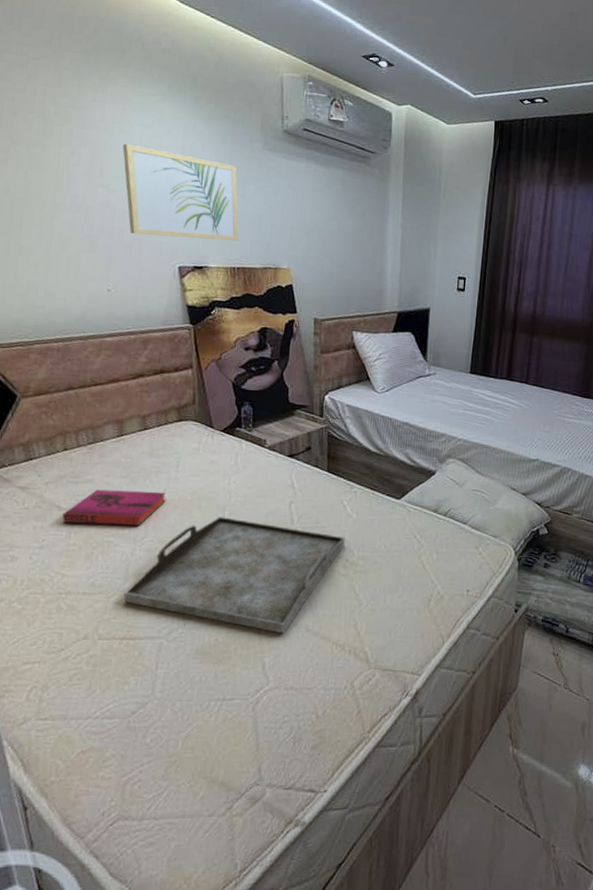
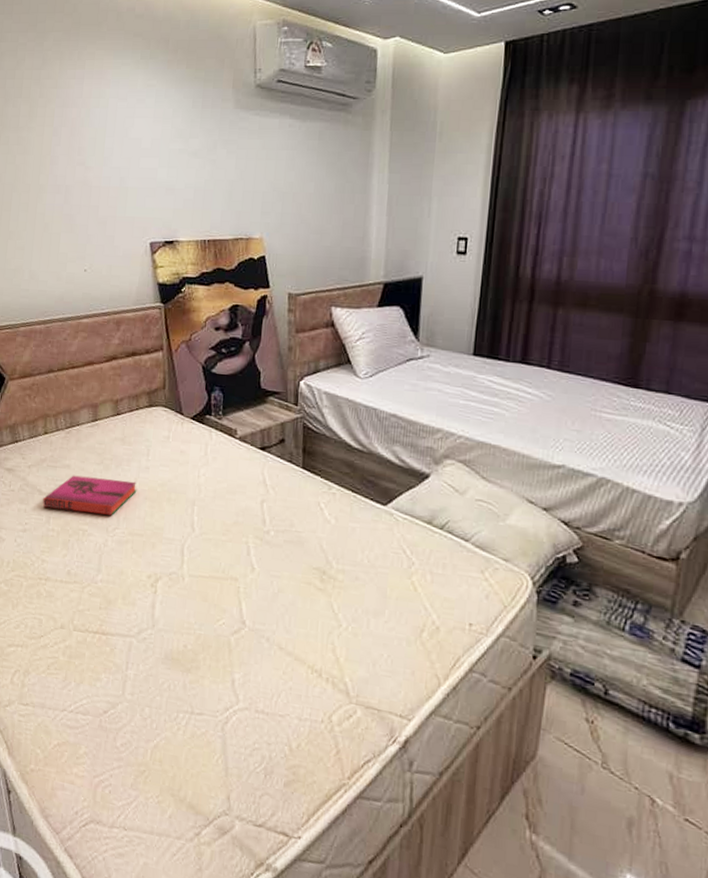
wall art: present [122,143,239,241] -> none [98,118,210,212]
serving tray: present [123,517,345,634] -> none [96,512,323,649]

